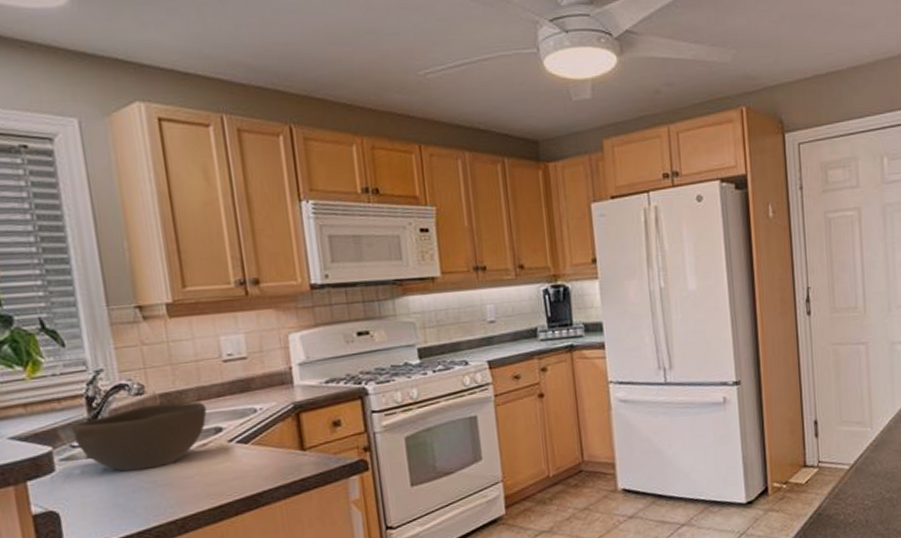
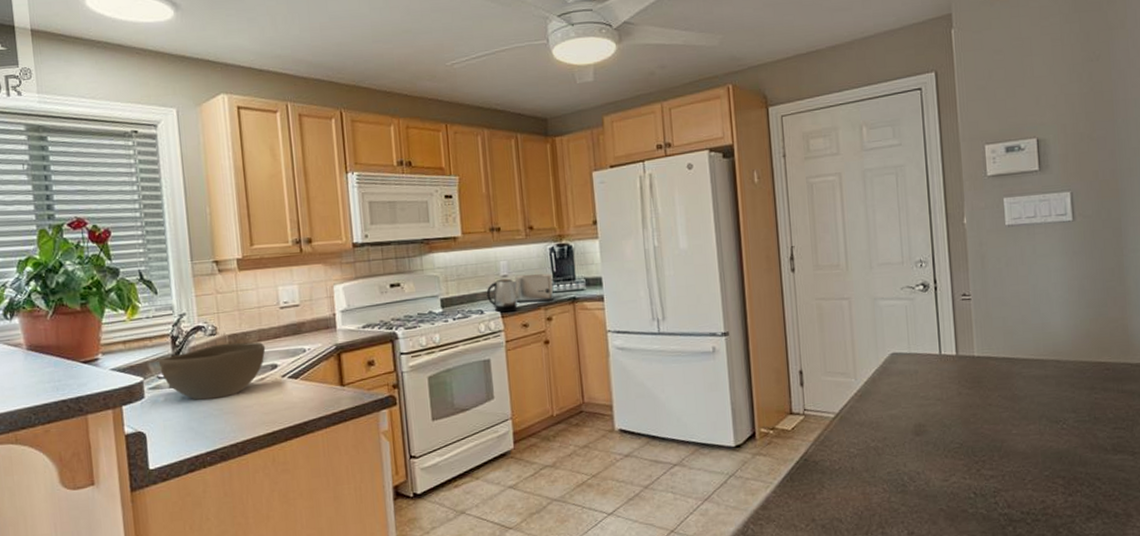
kettle: none [471,324,508,364] -> present [486,278,518,313]
toaster: none [504,318,550,353] -> present [515,273,555,304]

